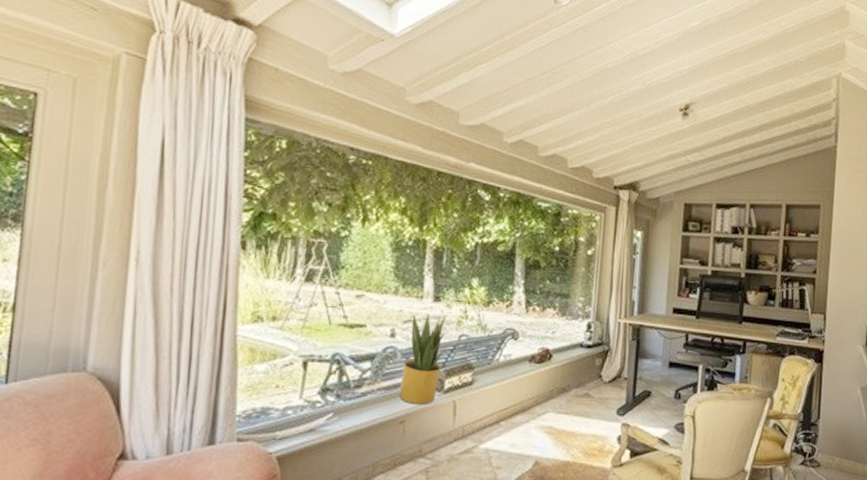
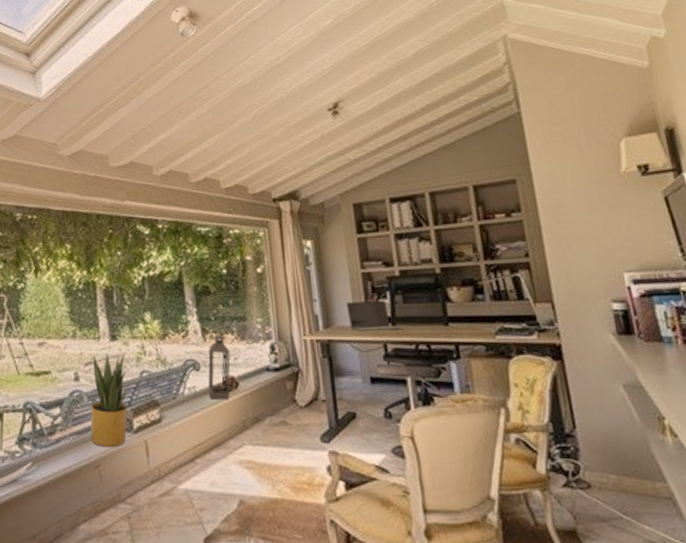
lantern: none [522,299,551,370] -> present [208,325,230,400]
laptop: none [660,293,705,324] -> present [346,300,403,332]
books: present [728,206,757,229] -> none [405,196,443,221]

